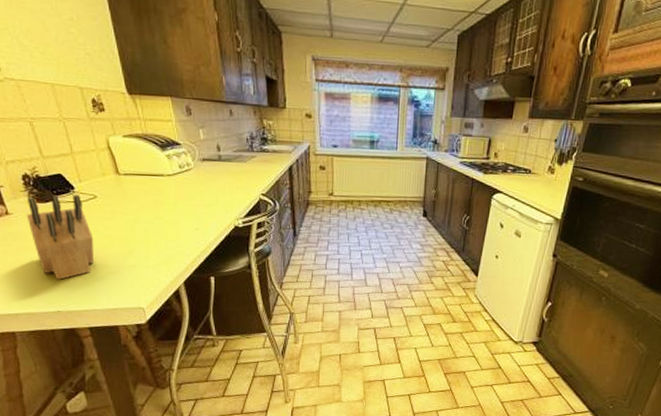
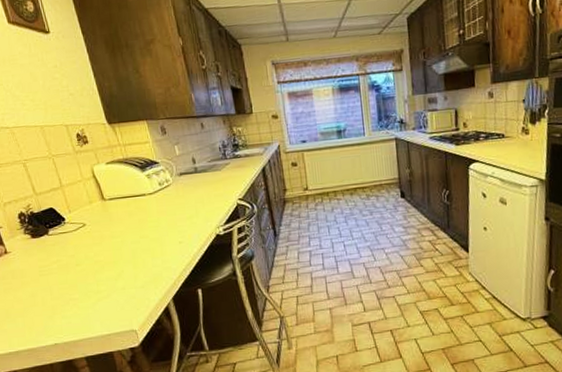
knife block: present [26,194,95,280] -> none [23,224,87,312]

